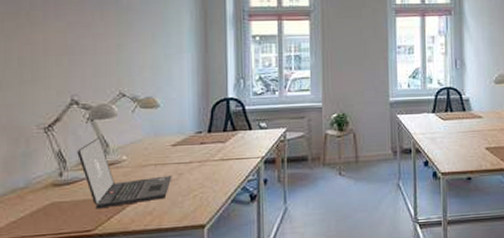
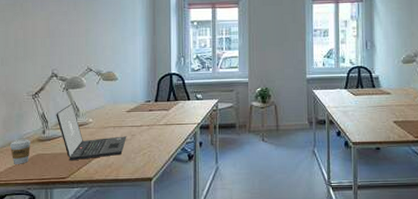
coffee cup: none [12,184,42,217] -> present [9,139,31,164]

